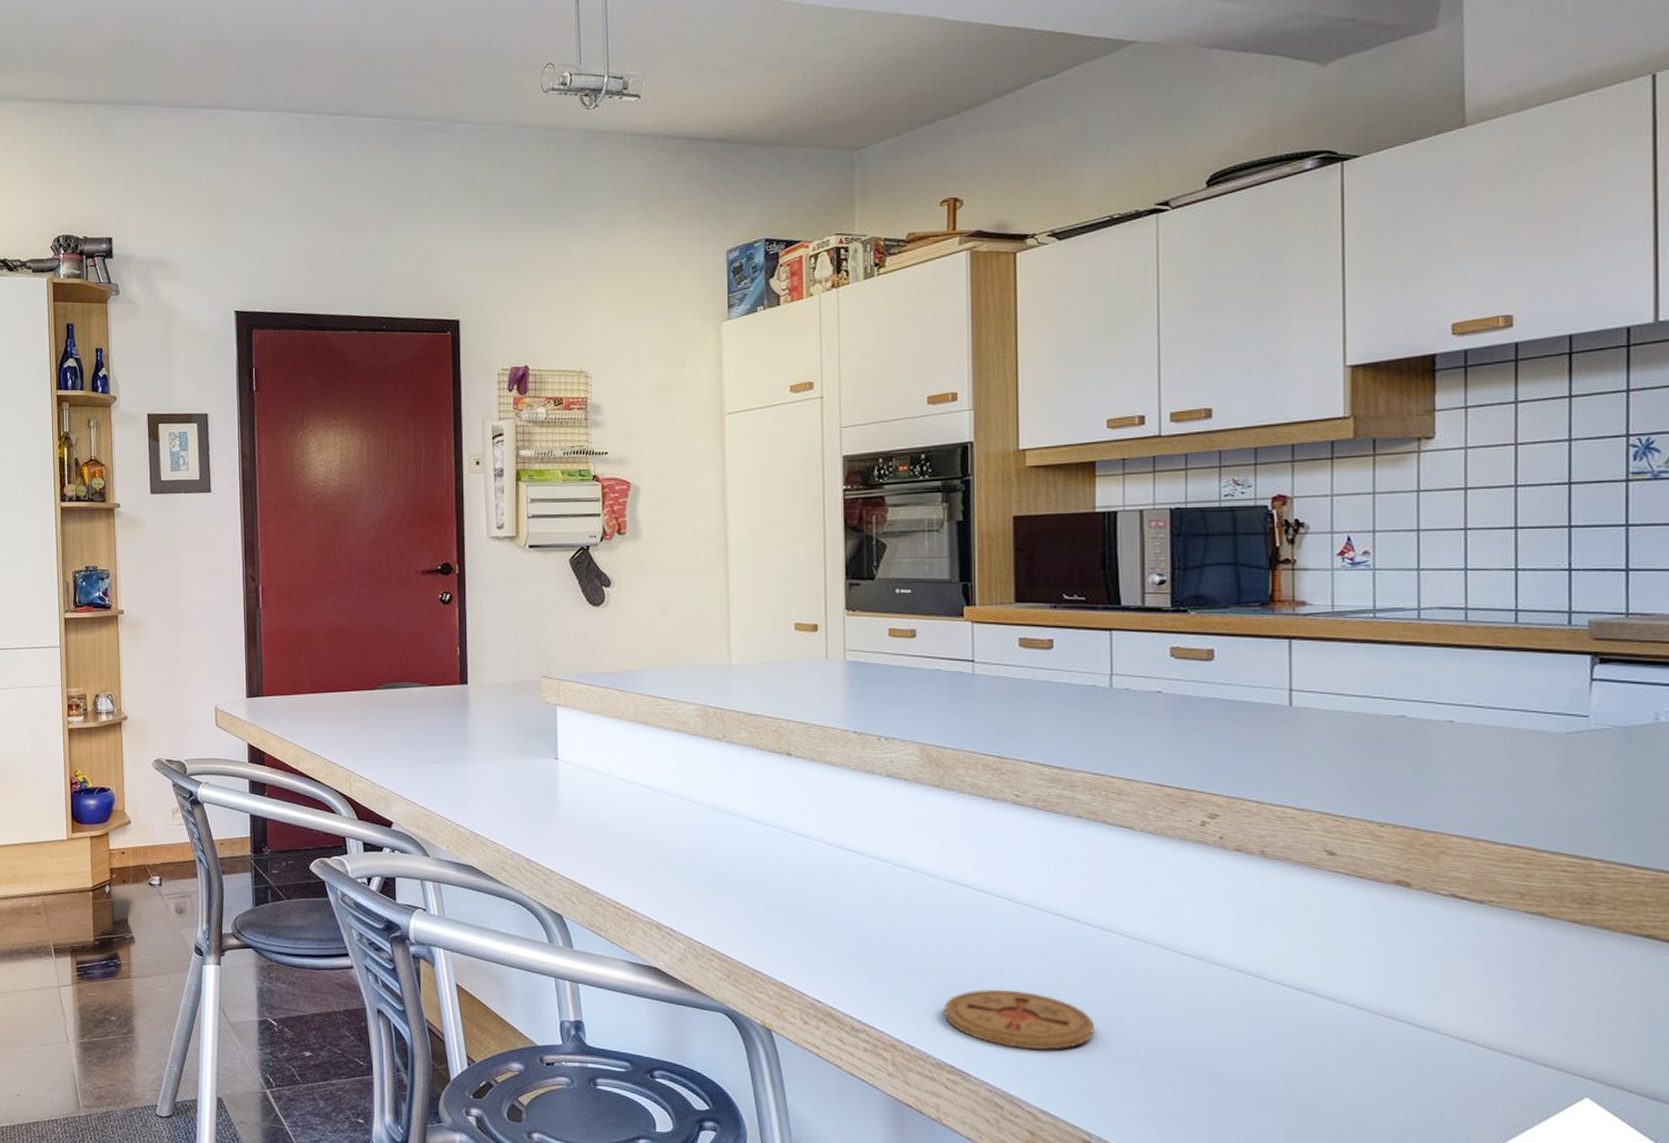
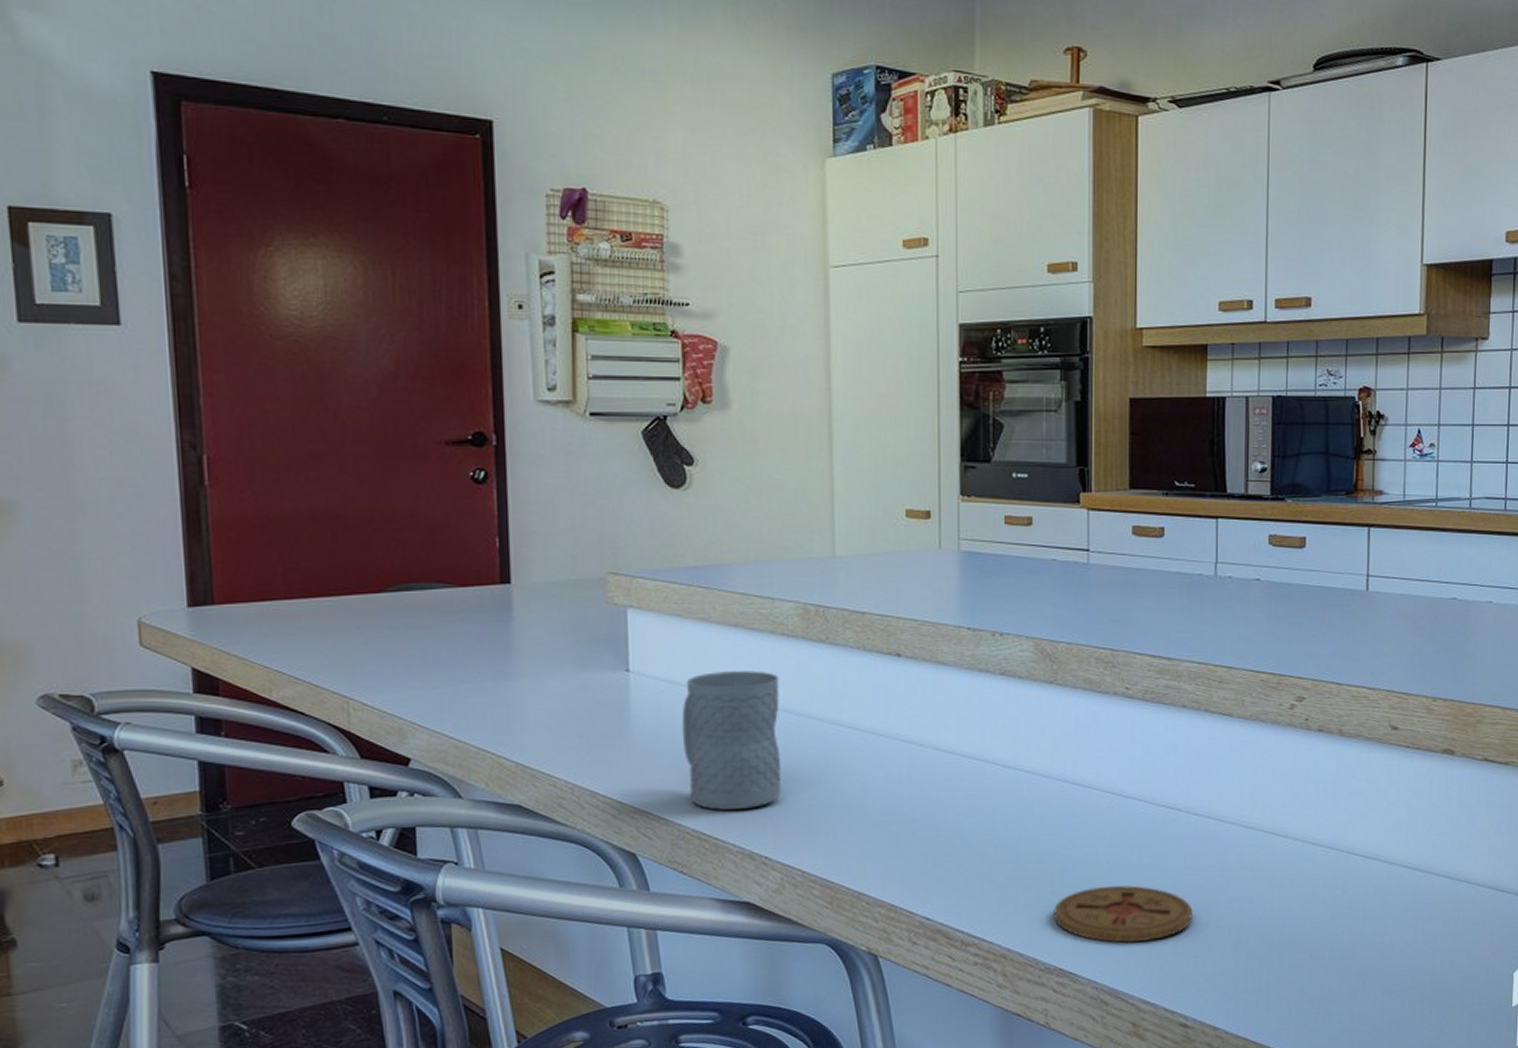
mug: none [600,763,684,884] -> present [681,670,781,810]

